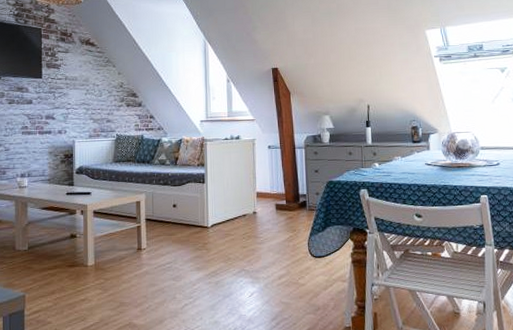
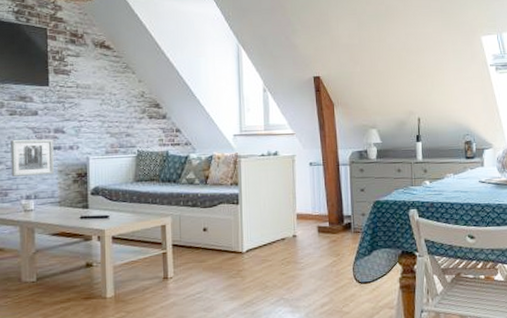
wall art: none [9,124,45,157] -> present [11,139,54,177]

